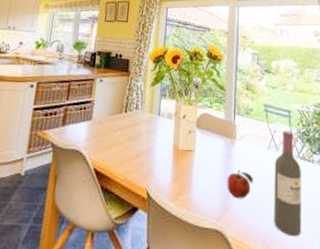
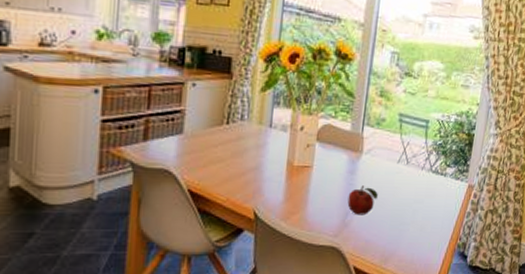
wine bottle: present [274,130,302,237] -> none [395,142,432,249]

